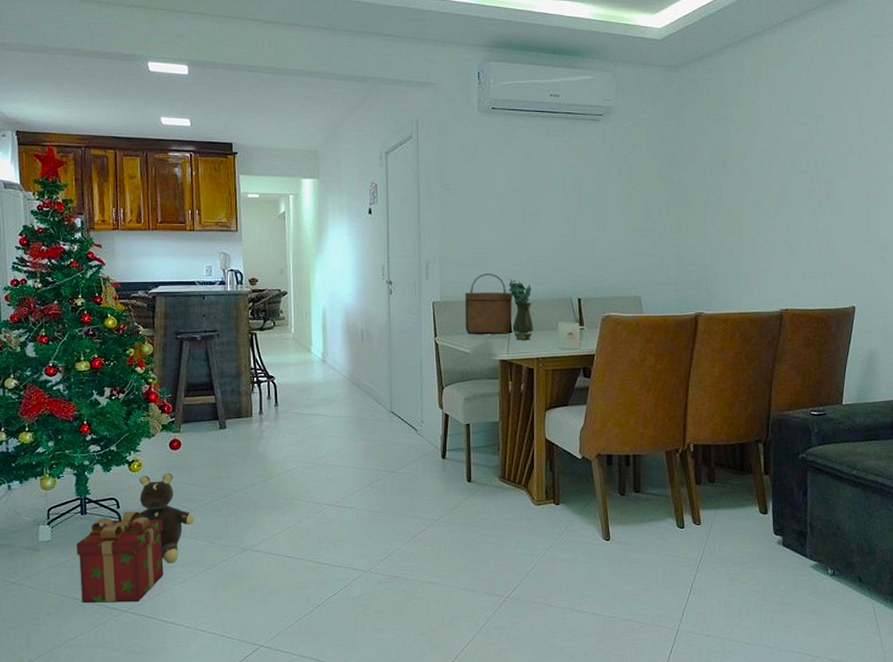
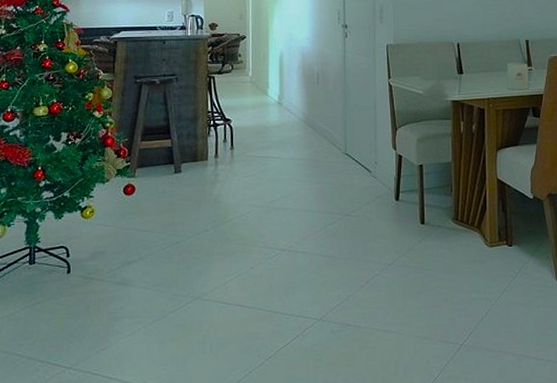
gift box: present [76,511,164,603] -> none [22,260,113,359]
teddy bear: present [139,474,195,563] -> none [88,220,146,315]
handbag: present [464,273,513,334] -> none [417,16,463,75]
vase: present [508,279,534,340] -> none [459,22,484,81]

